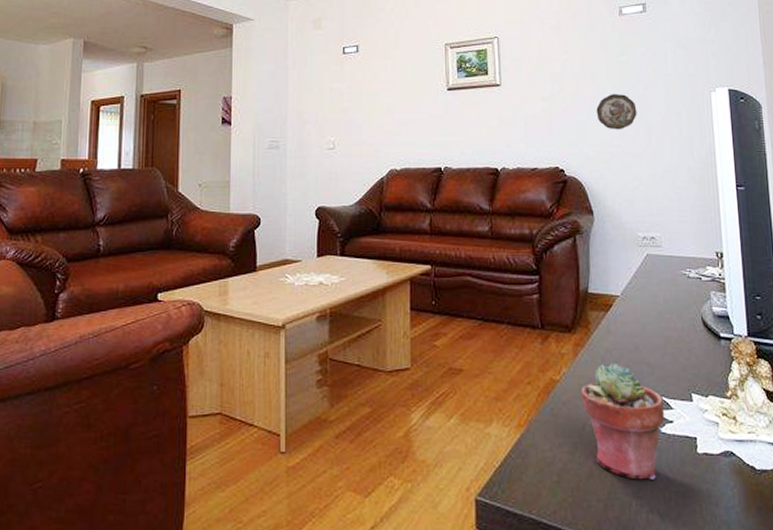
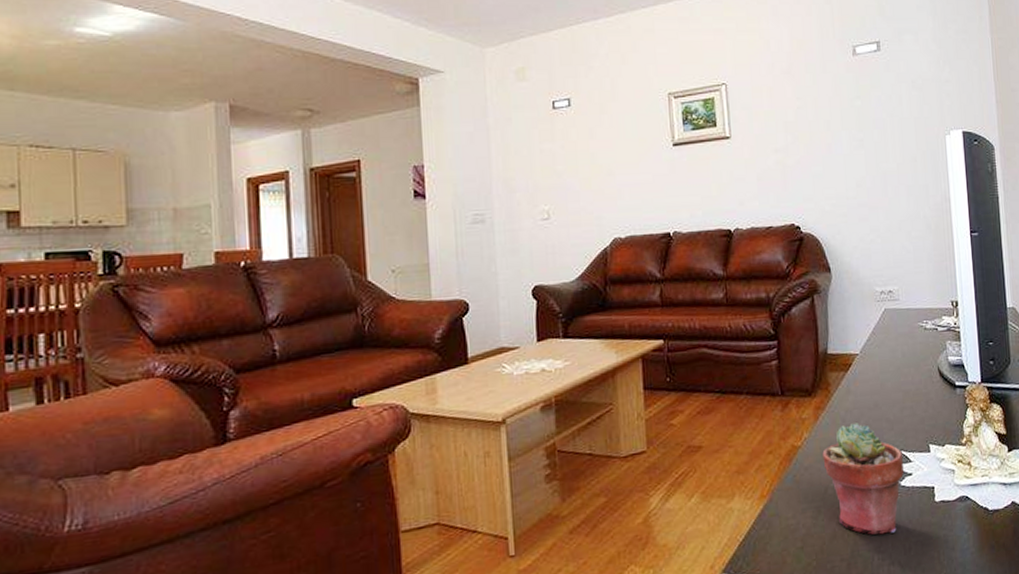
decorative plate: present [596,94,637,130] -> none [831,142,873,181]

